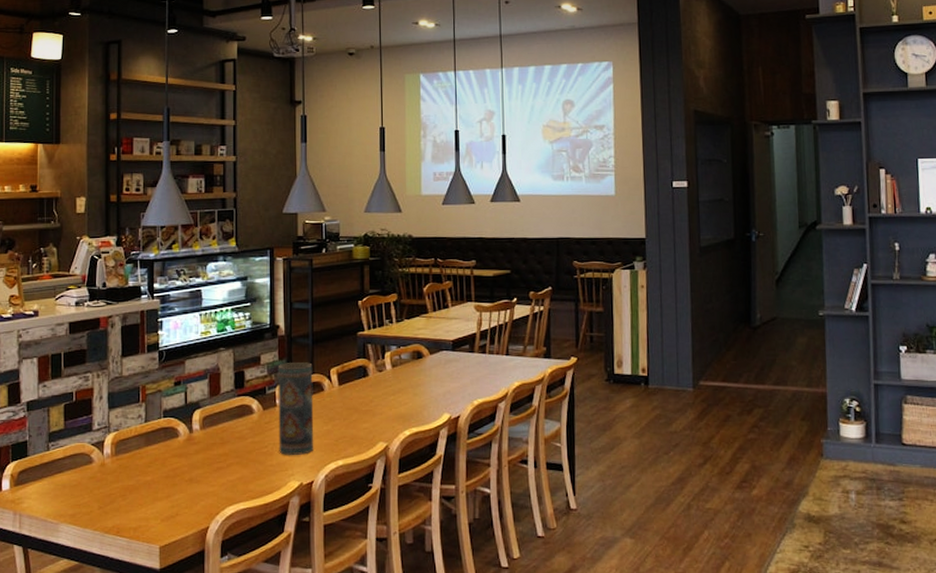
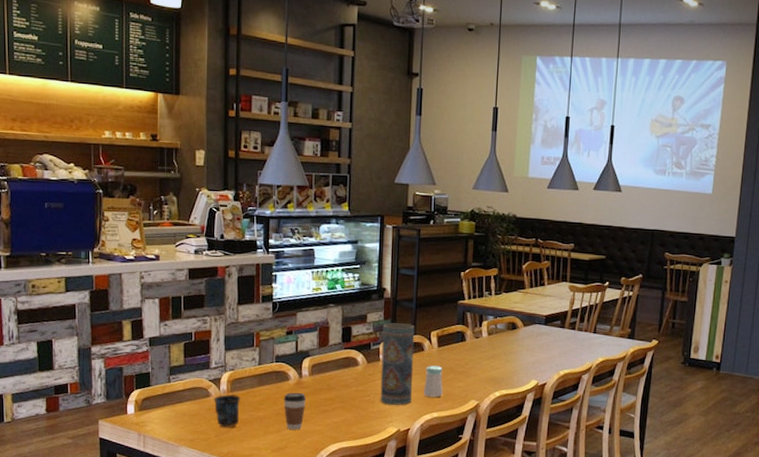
mug: none [96,457,126,498] -> present [213,394,241,428]
coffee cup: none [173,449,198,494] -> present [283,392,306,430]
salt shaker: none [326,406,347,443] -> present [424,365,443,398]

